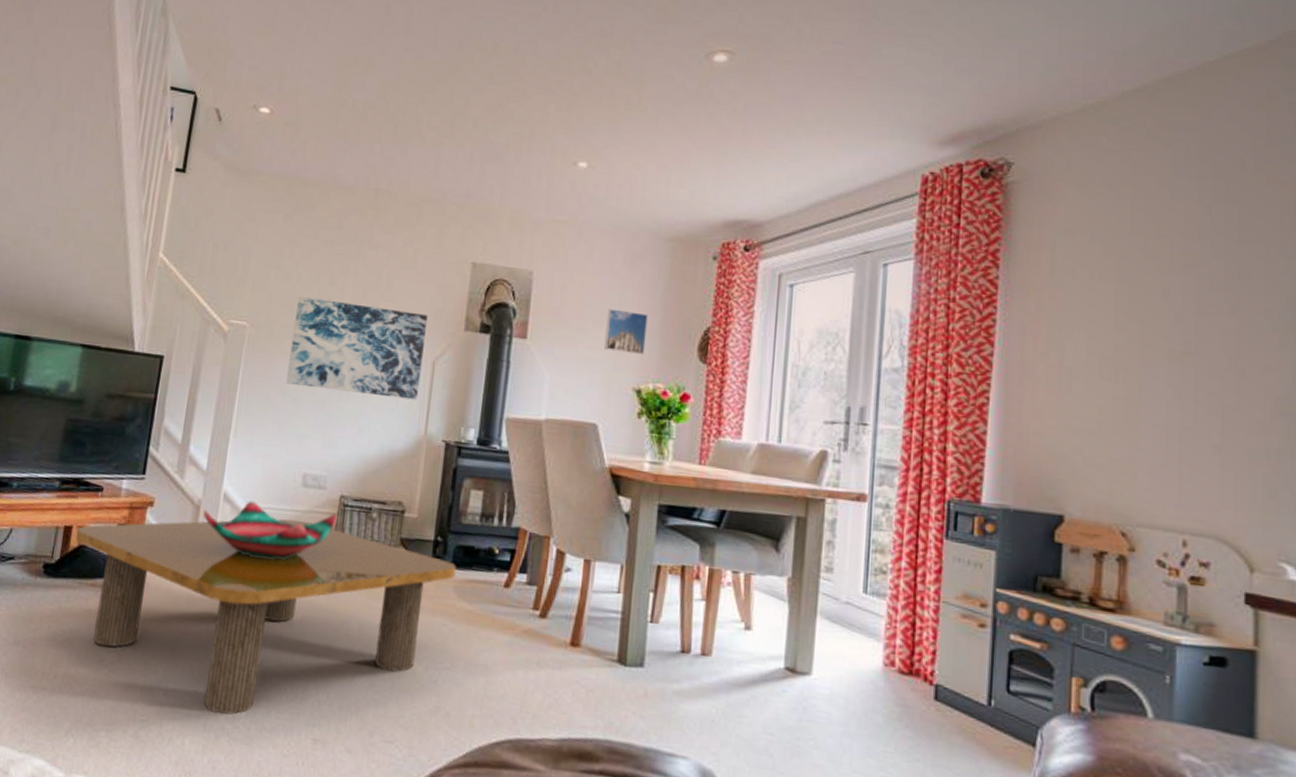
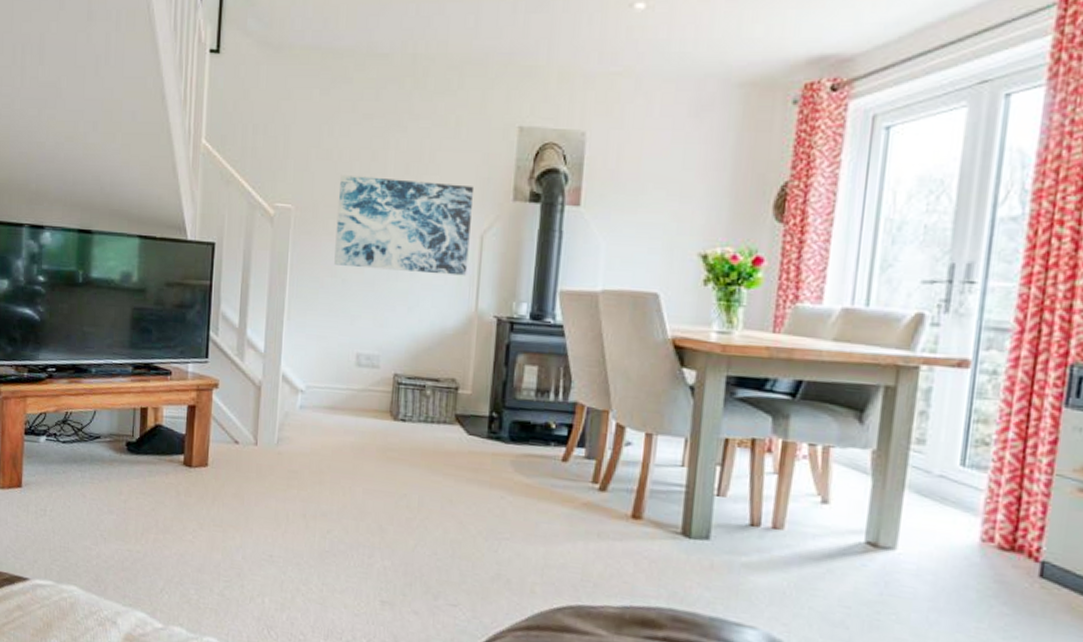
coffee table: present [75,519,456,715] -> none [151,398,512,578]
decorative bowl: present [202,501,338,560] -> none [264,381,392,437]
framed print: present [604,308,648,354] -> none [666,167,716,216]

